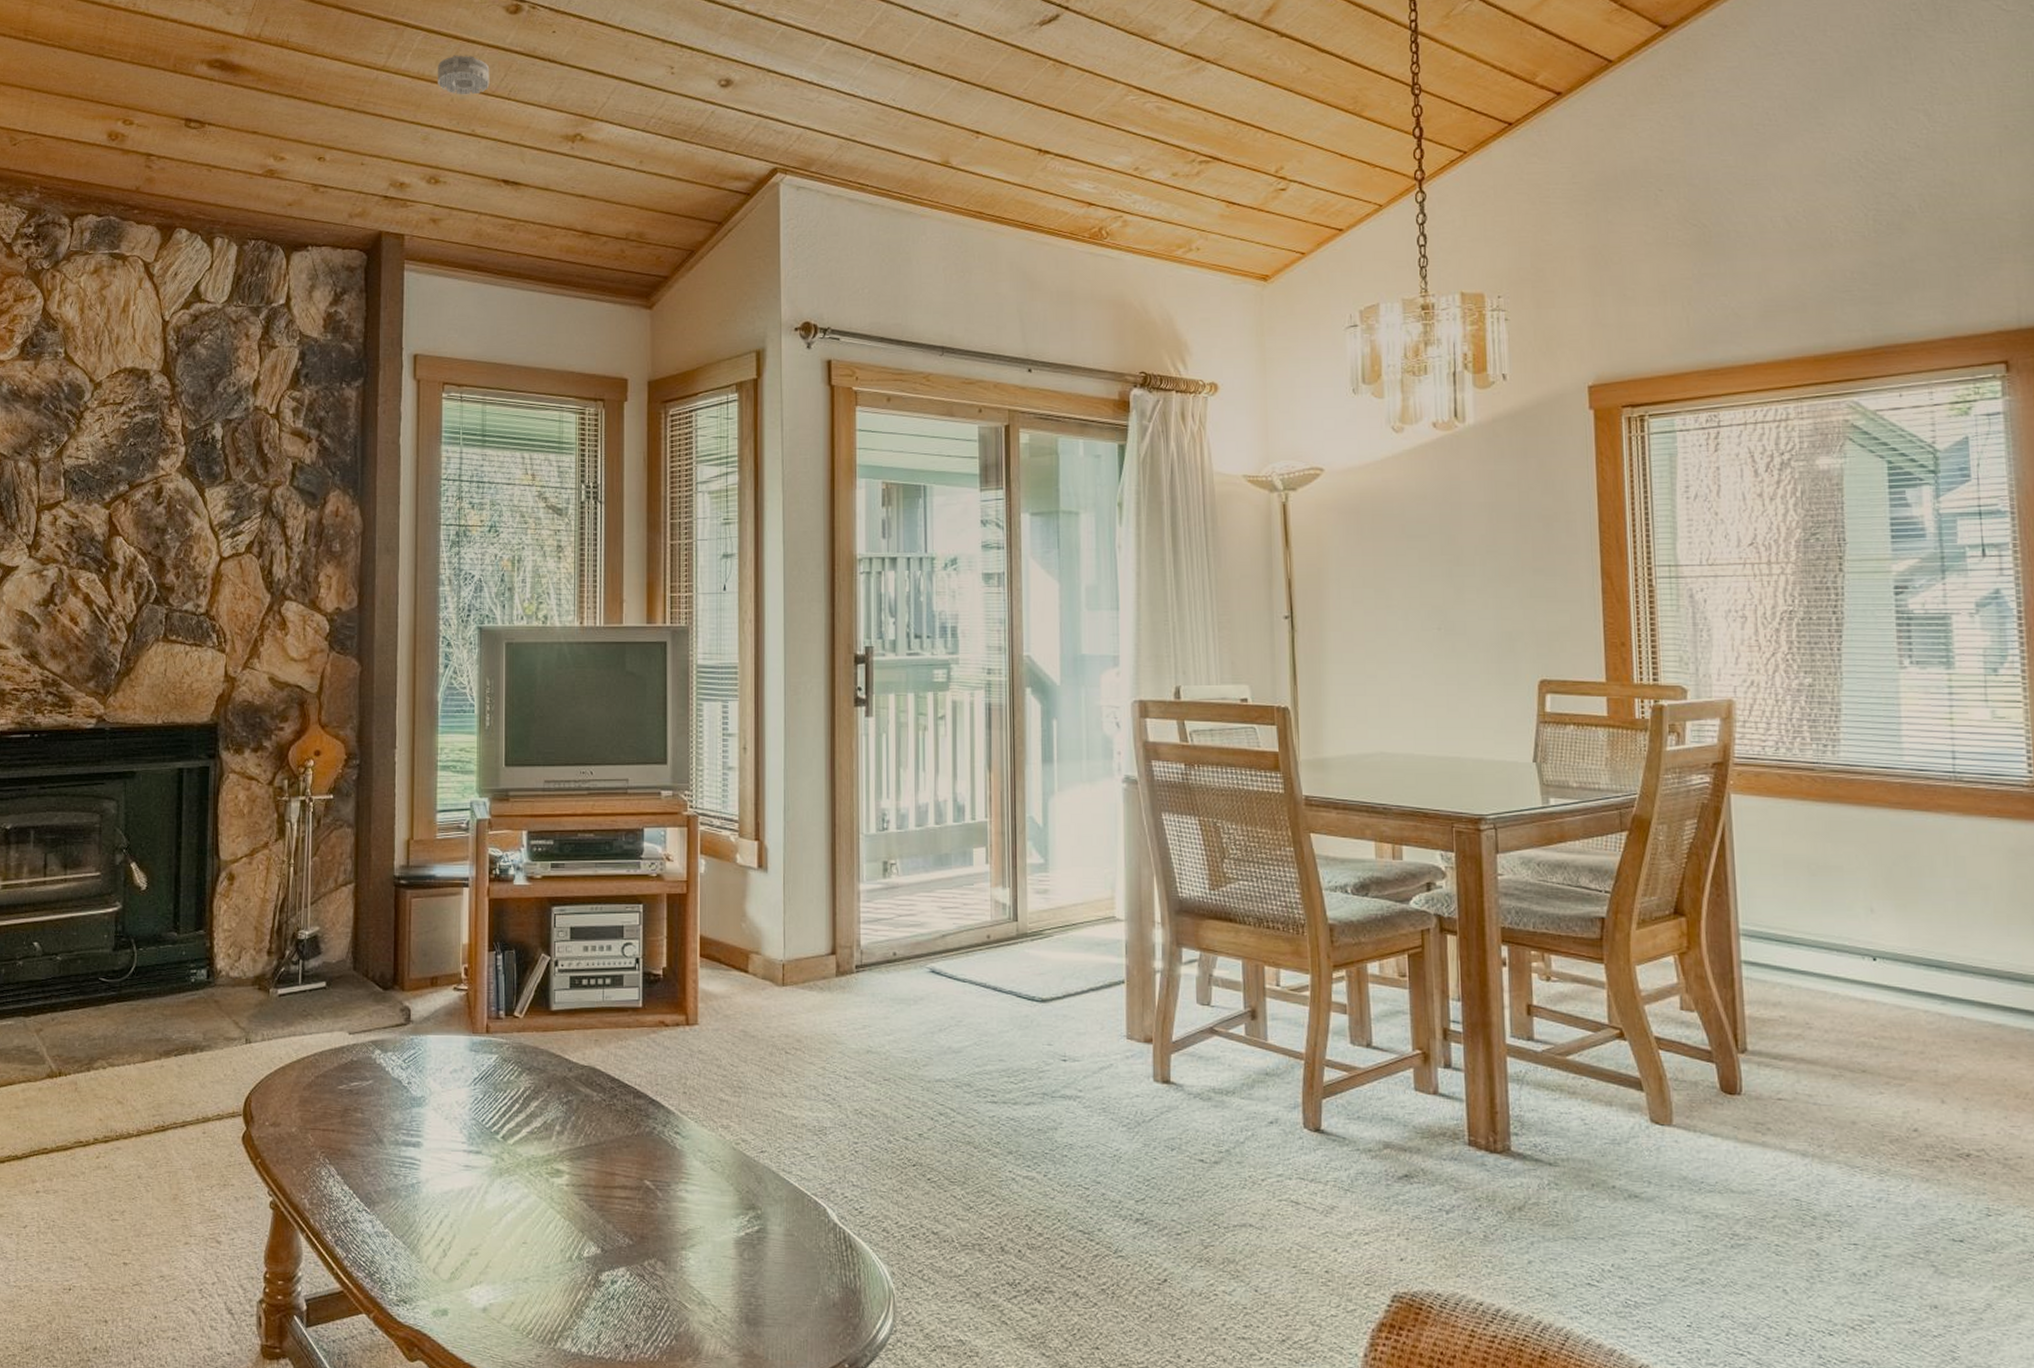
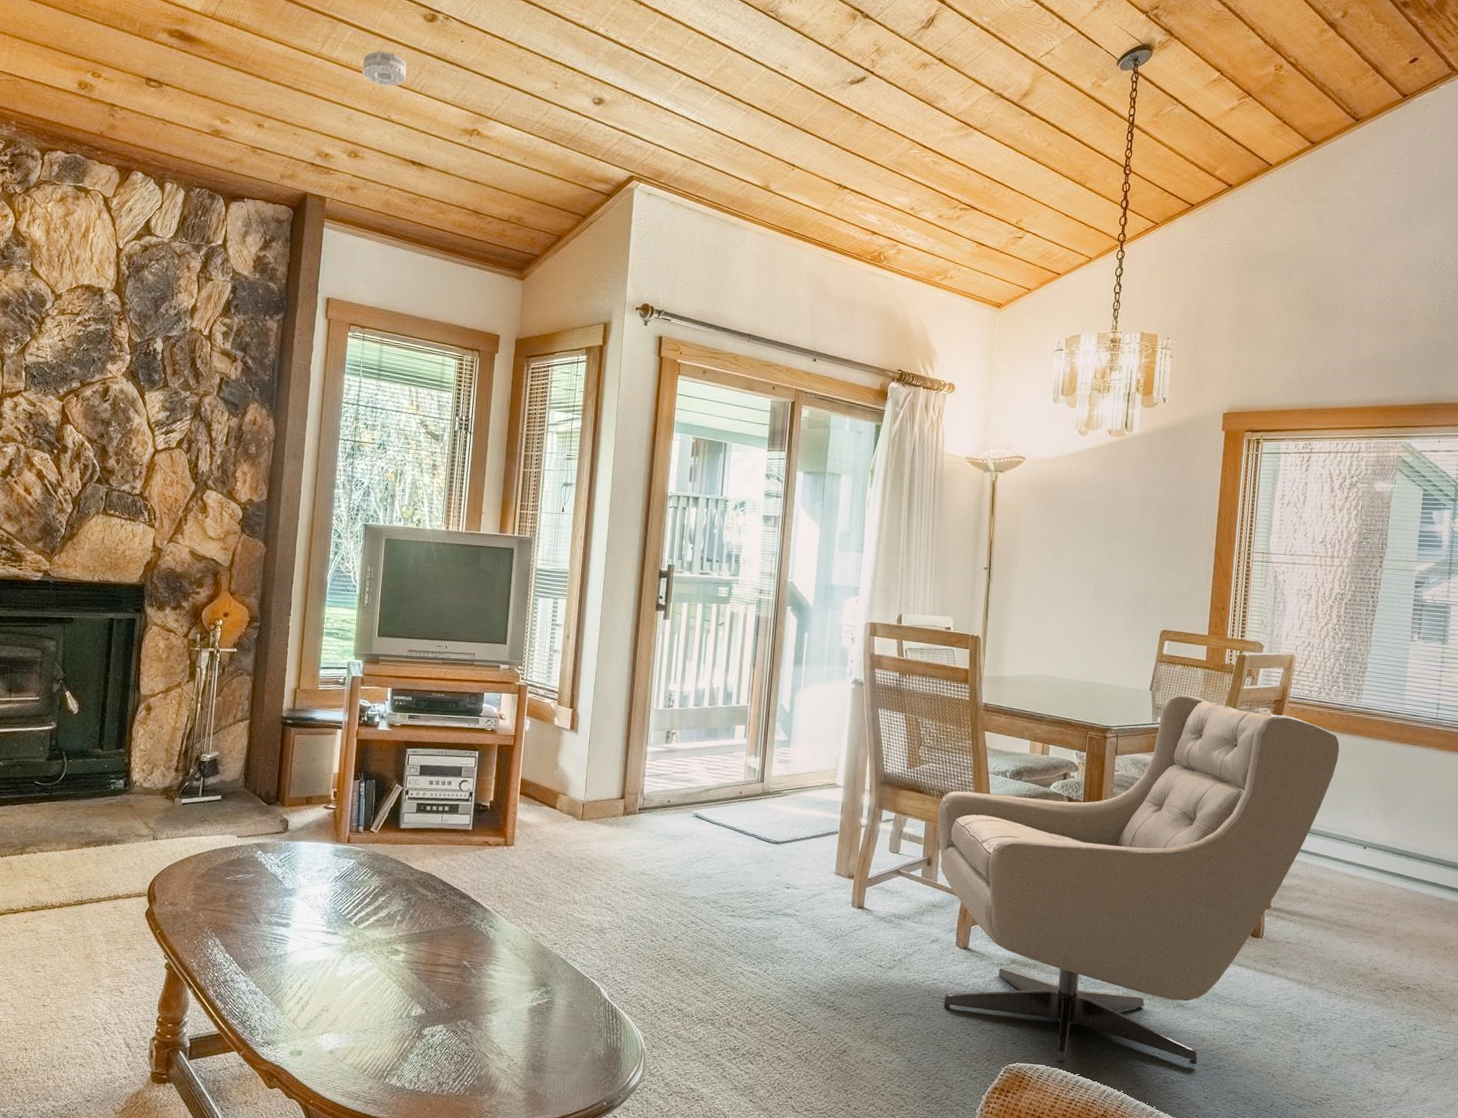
armchair: none [1258,765,1818,1287] -> present [937,695,1340,1065]

